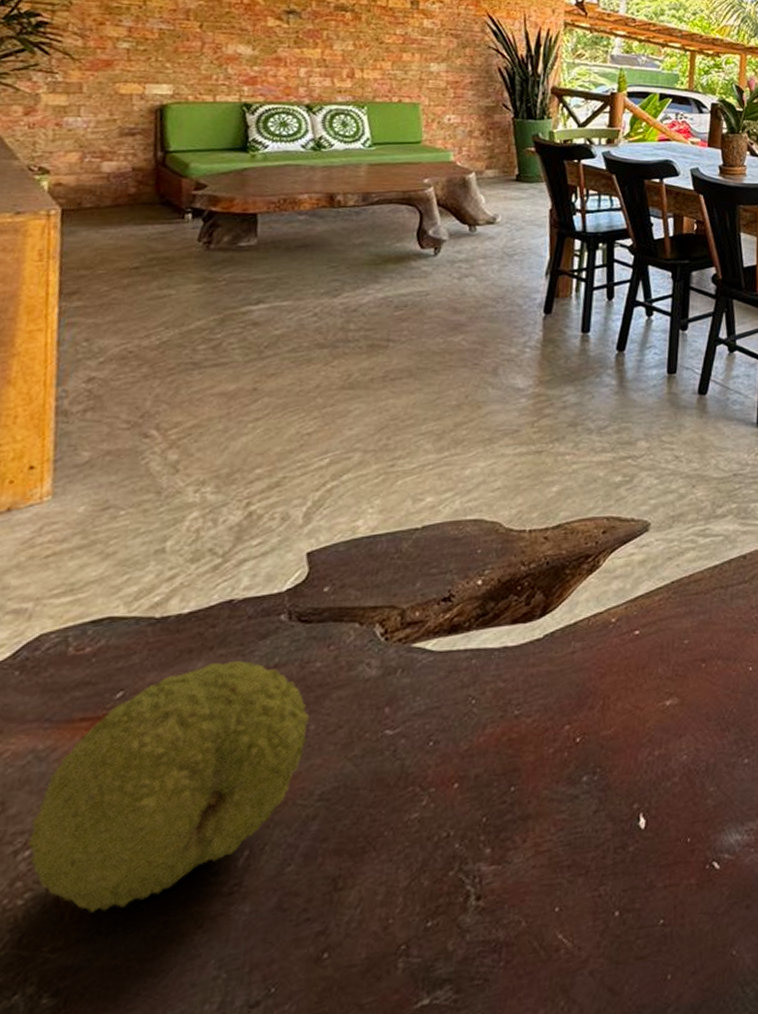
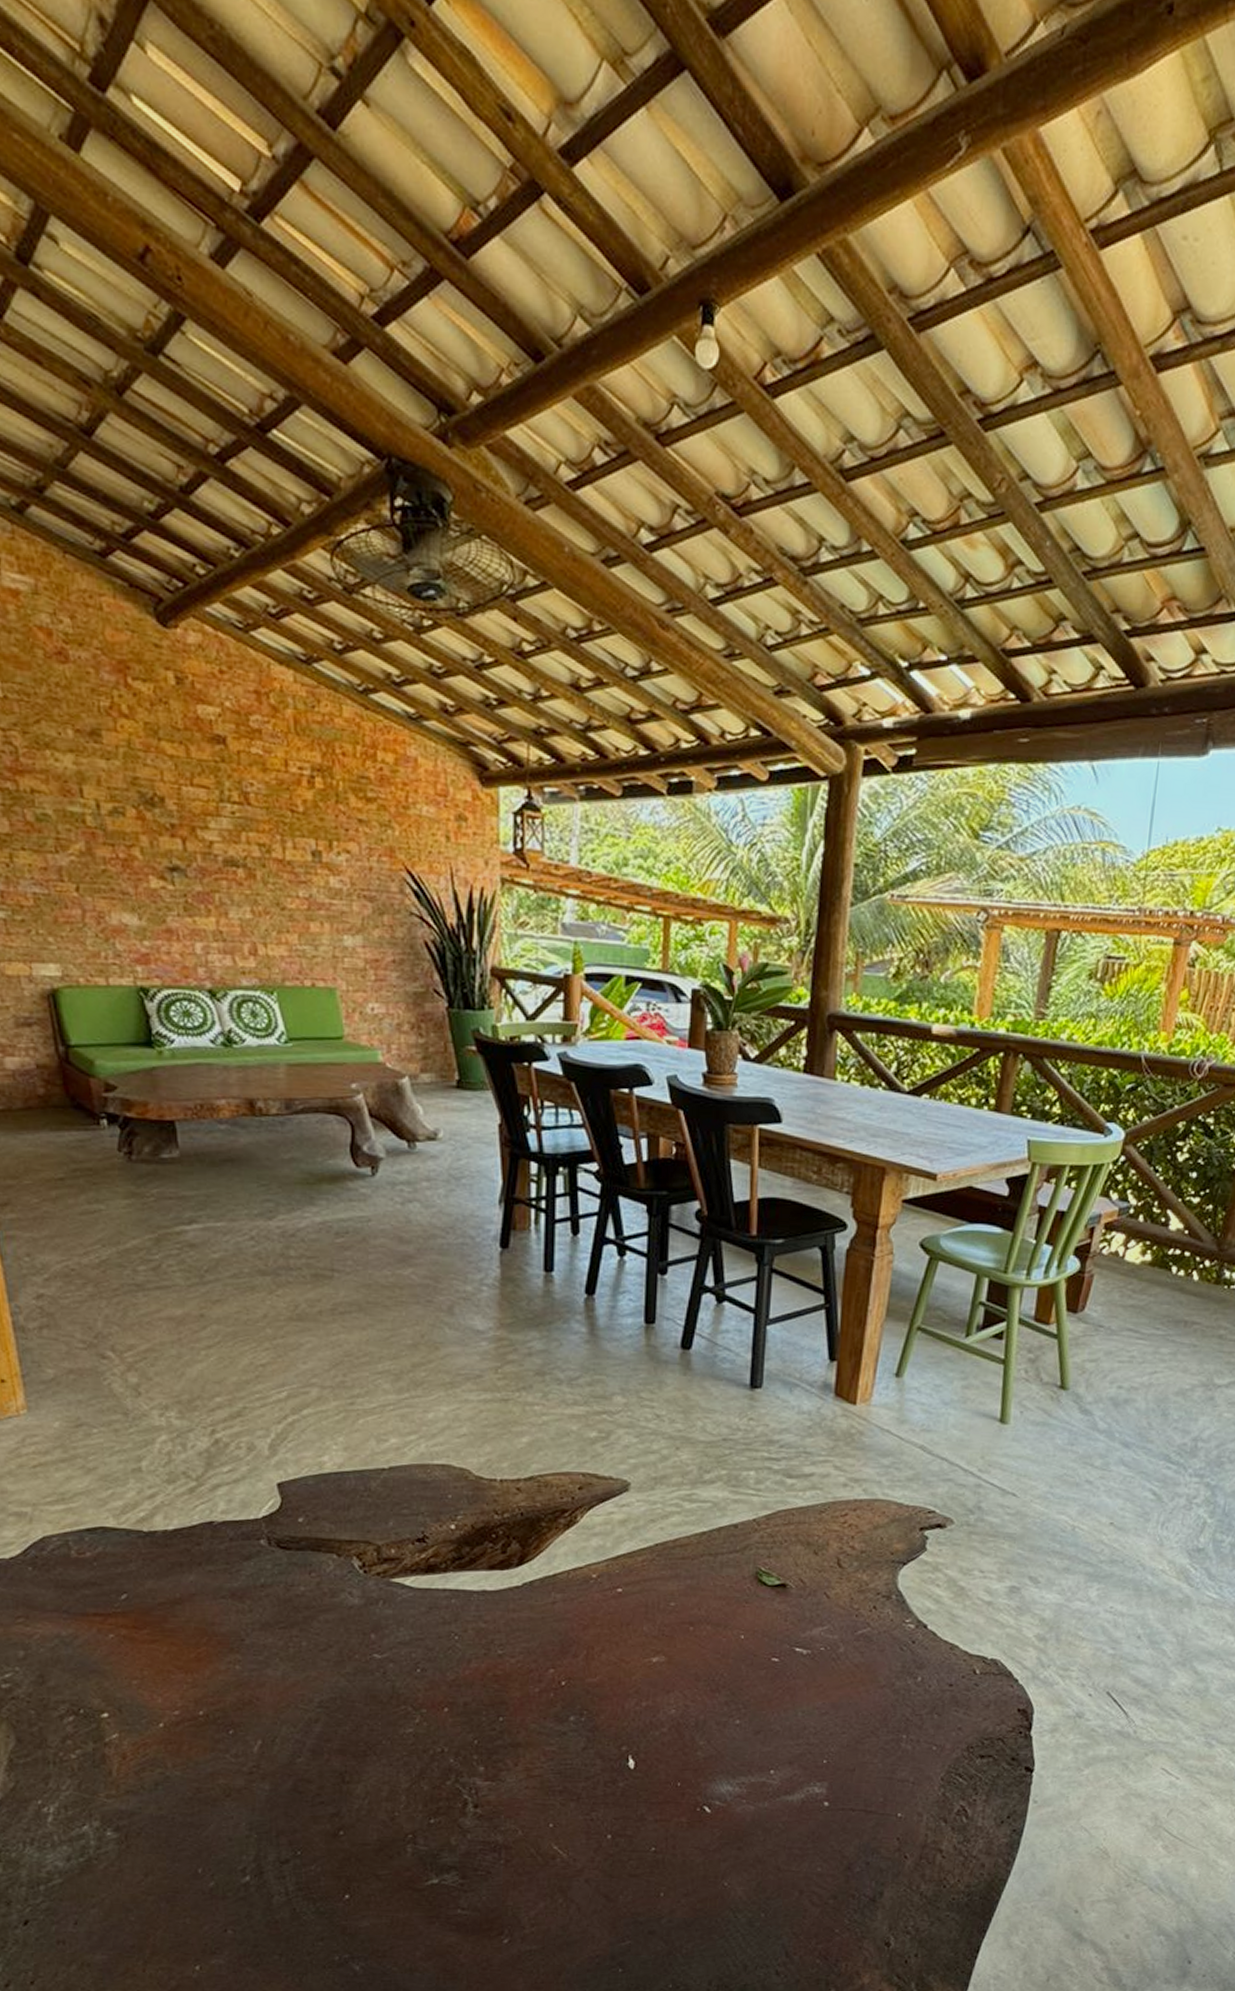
fruit: present [26,660,310,913] -> none [69,1577,301,1772]

